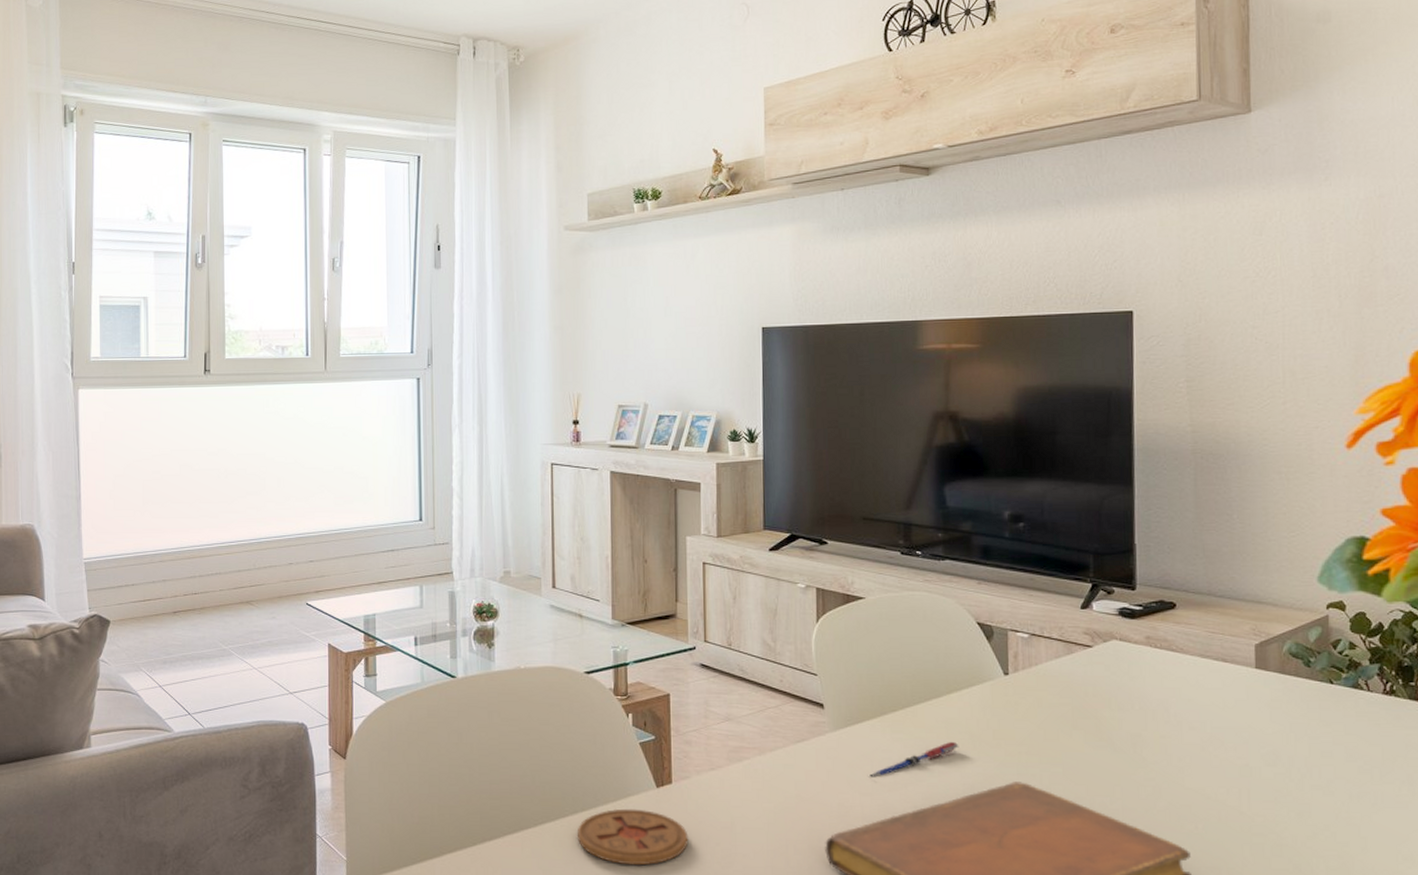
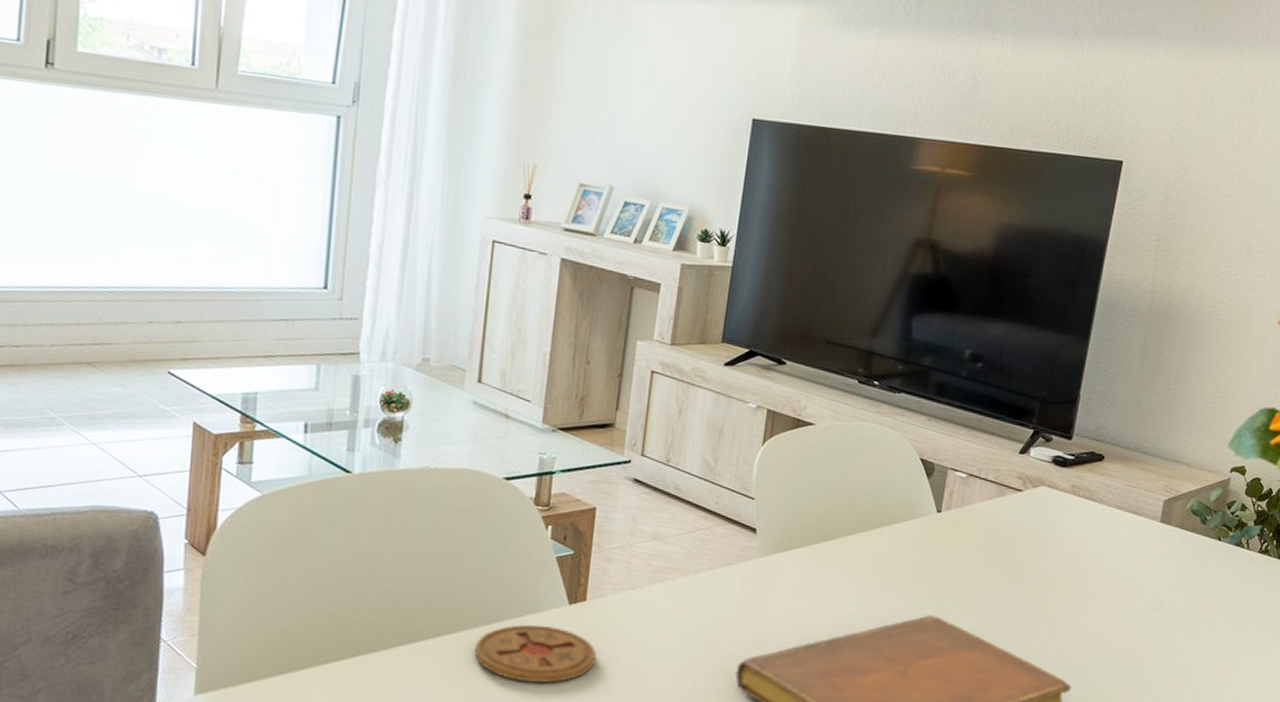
pen: present [870,741,959,778] -> none [791,573,883,605]

